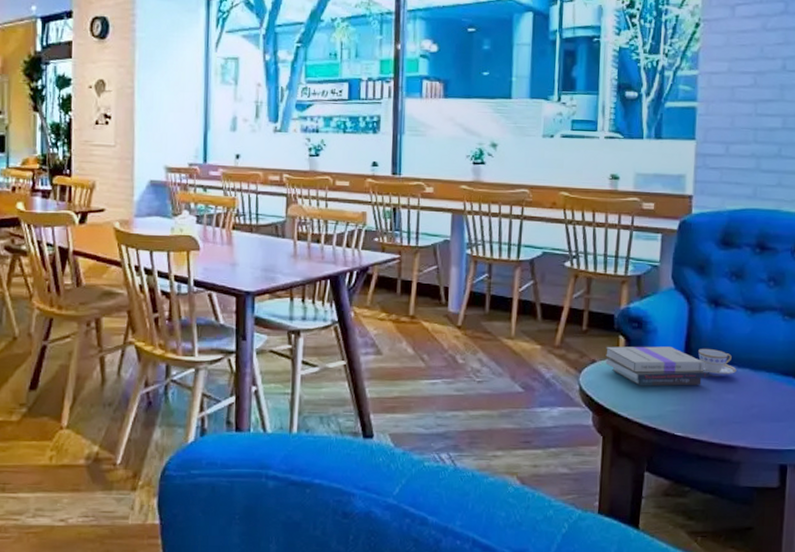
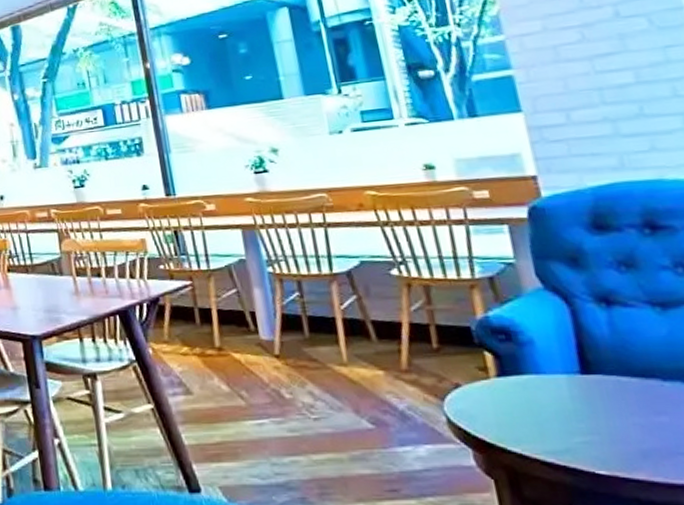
books: present [605,346,710,387] -> none [470,360,626,413]
teacup: present [698,349,737,377] -> none [599,359,663,396]

